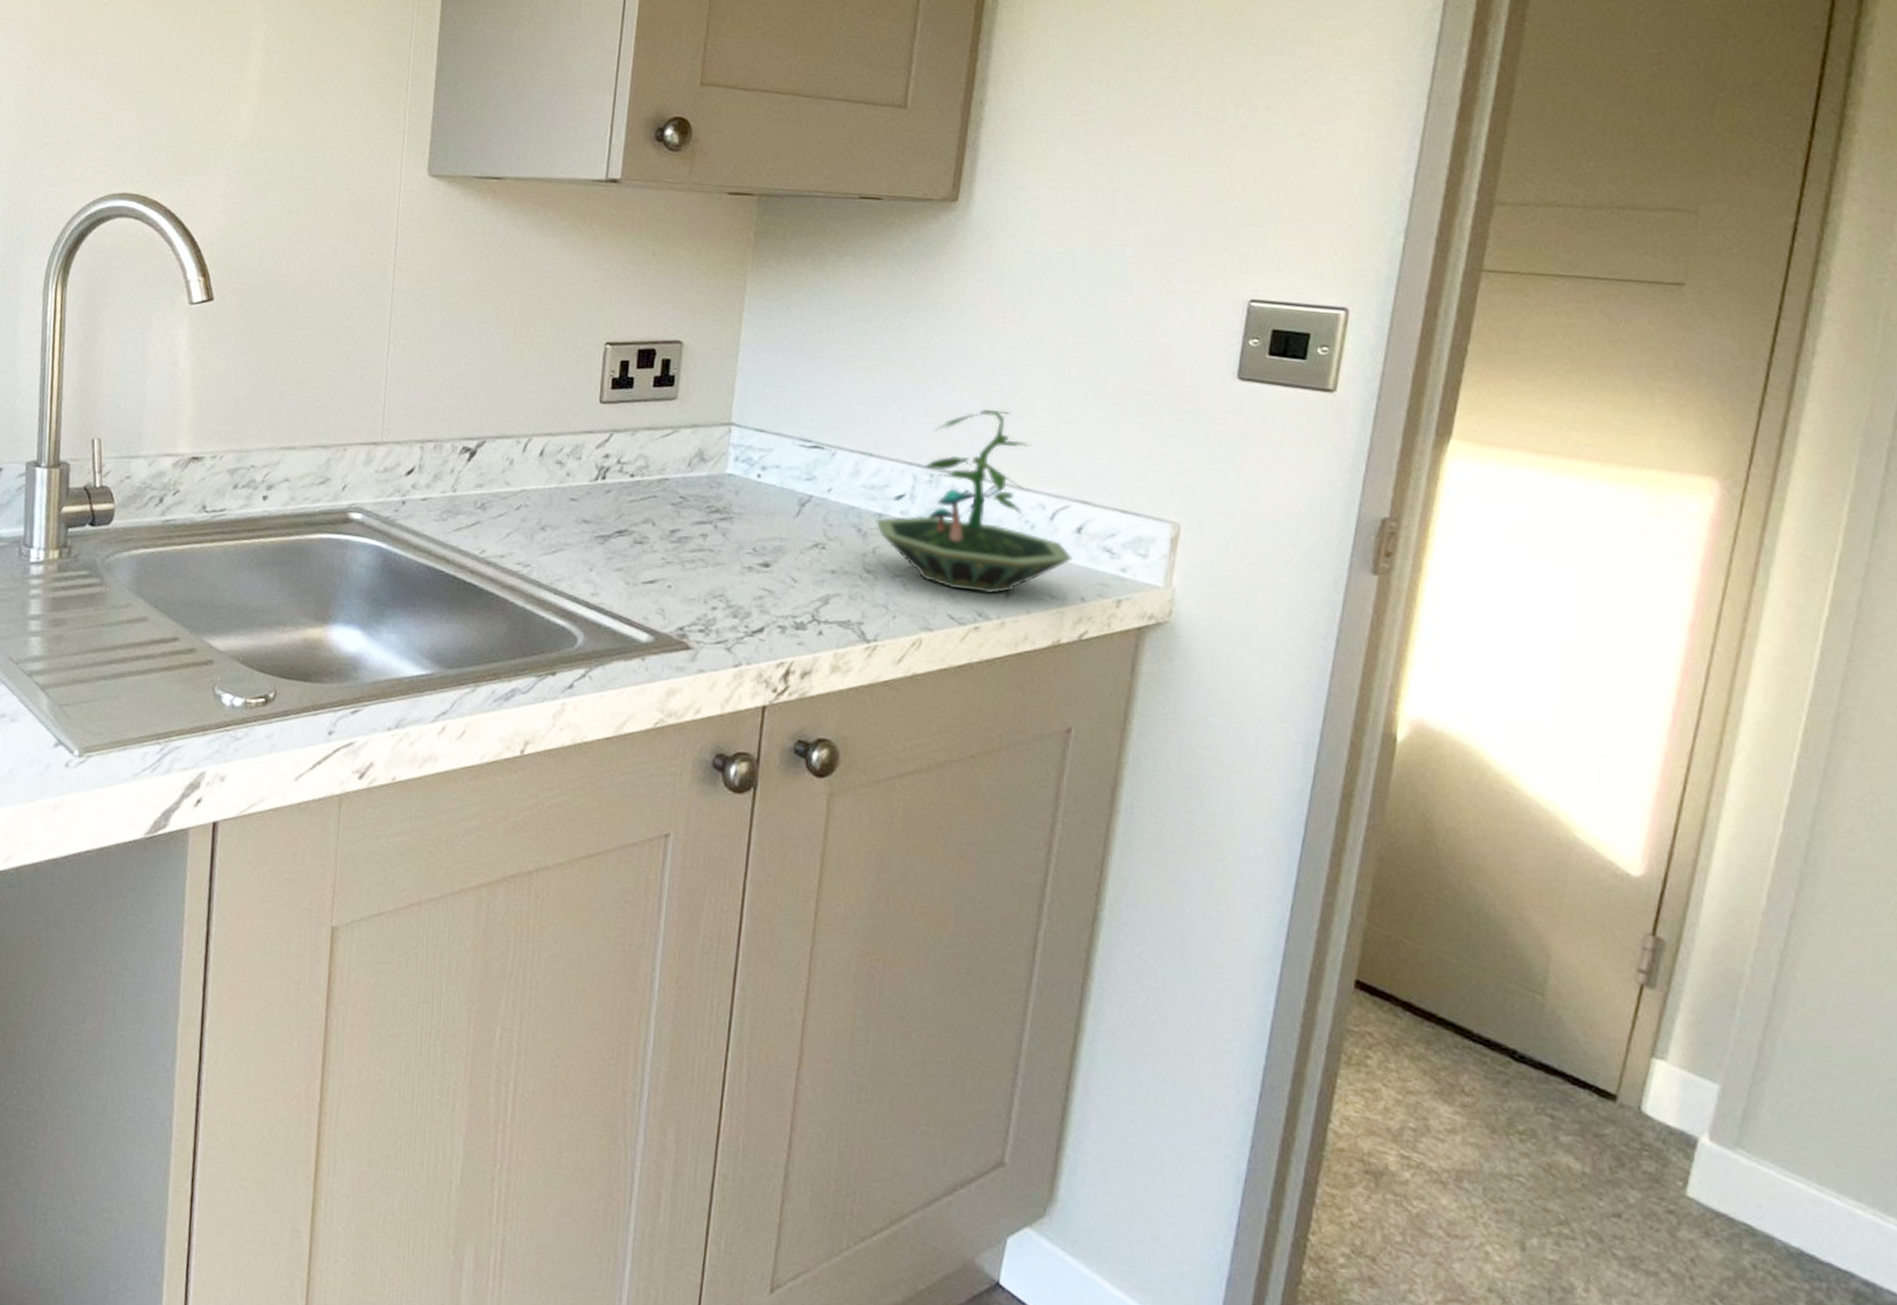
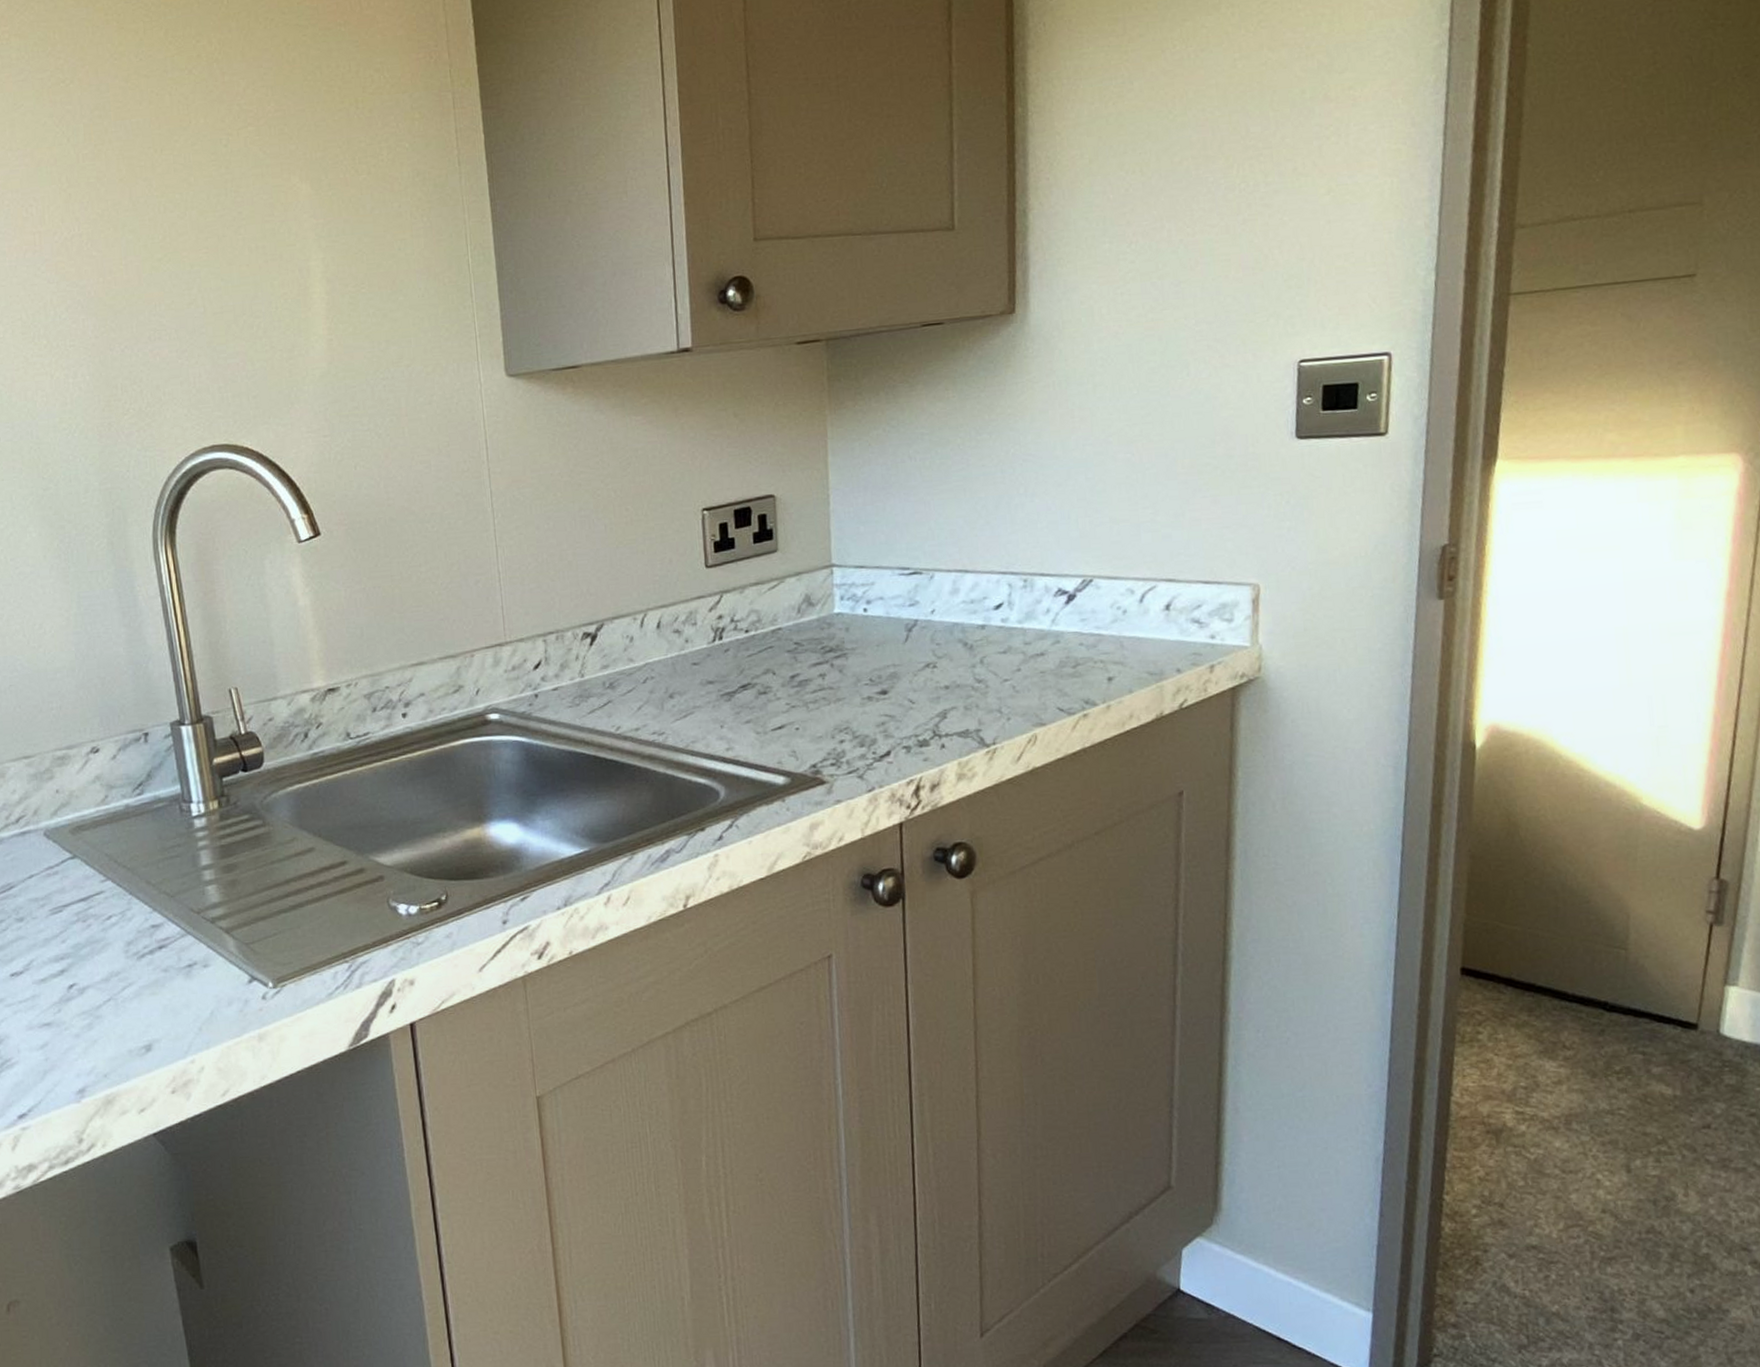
terrarium: present [875,409,1073,595] -> none [979,507,1165,684]

